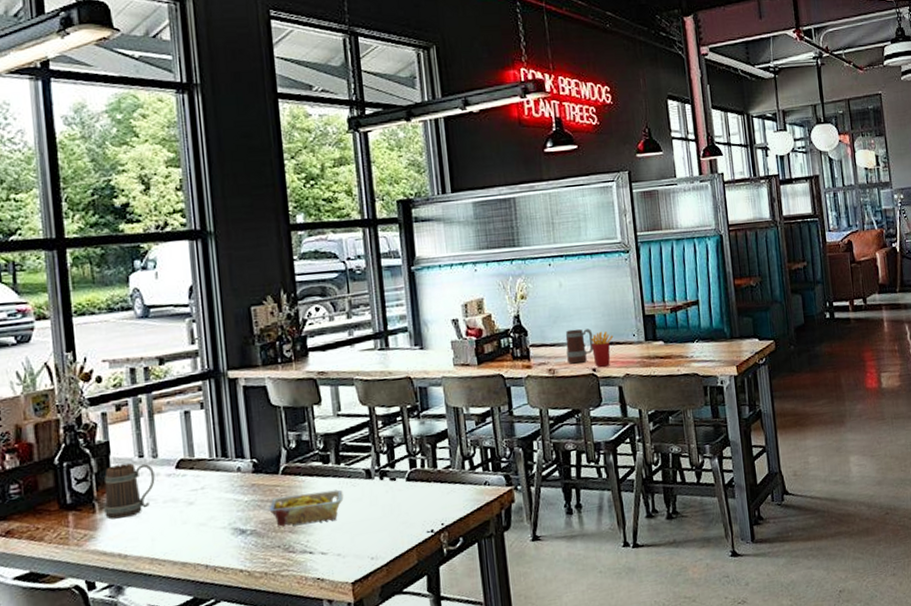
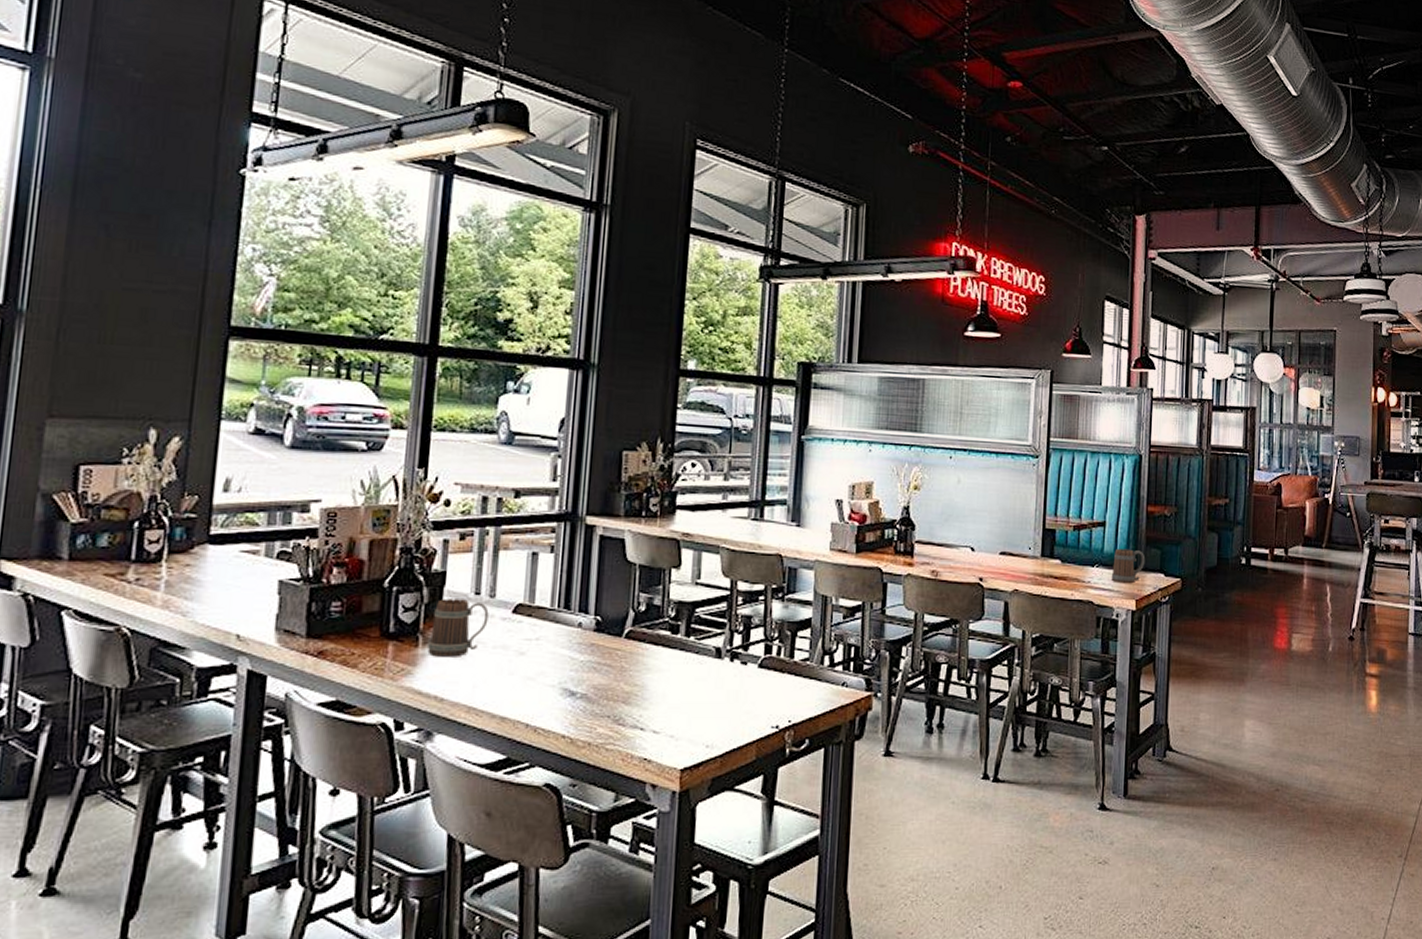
french fries: present [269,489,344,527] -> none [604,662,688,697]
beer mug: present [565,328,594,364] -> none [953,531,986,569]
french fries: present [591,331,614,367] -> none [982,538,1008,577]
beer mug: none [711,321,740,354] -> present [1111,548,1146,584]

